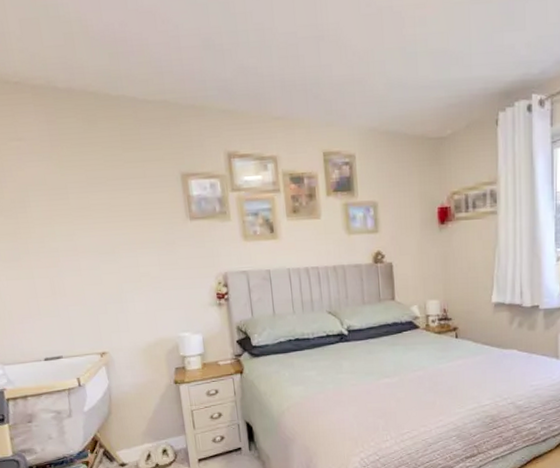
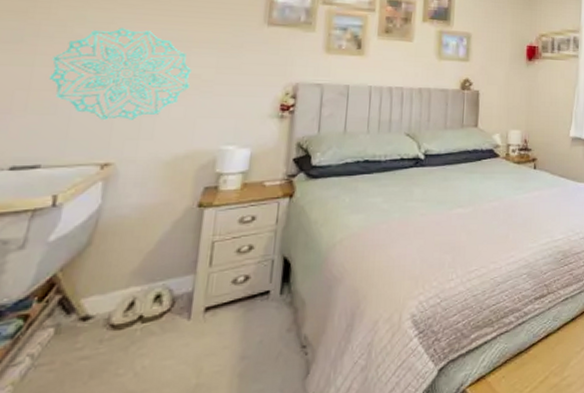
wall decoration: none [43,238,144,318] -> present [49,28,191,120]

